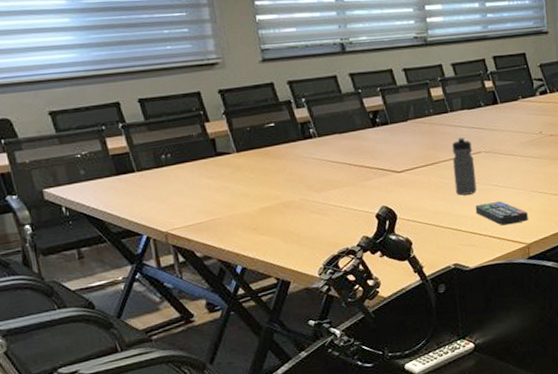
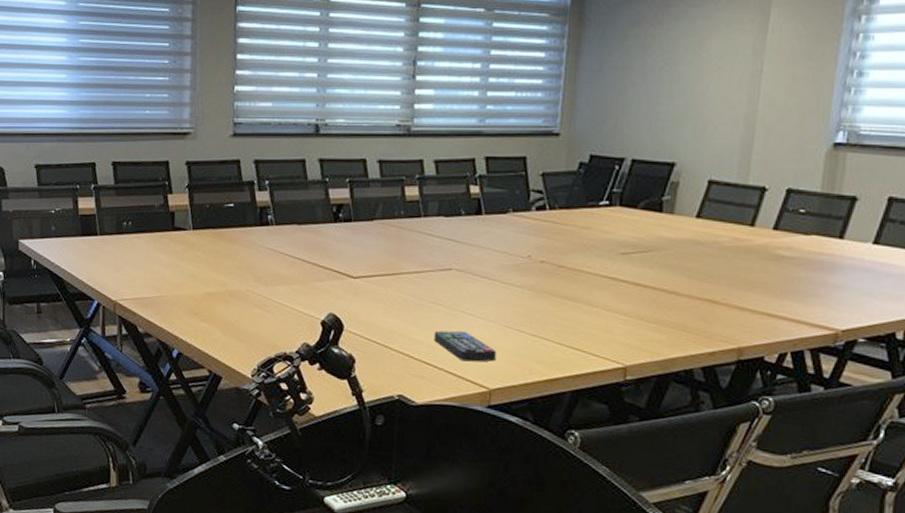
water bottle: present [452,137,477,195] -> none [414,248,443,317]

